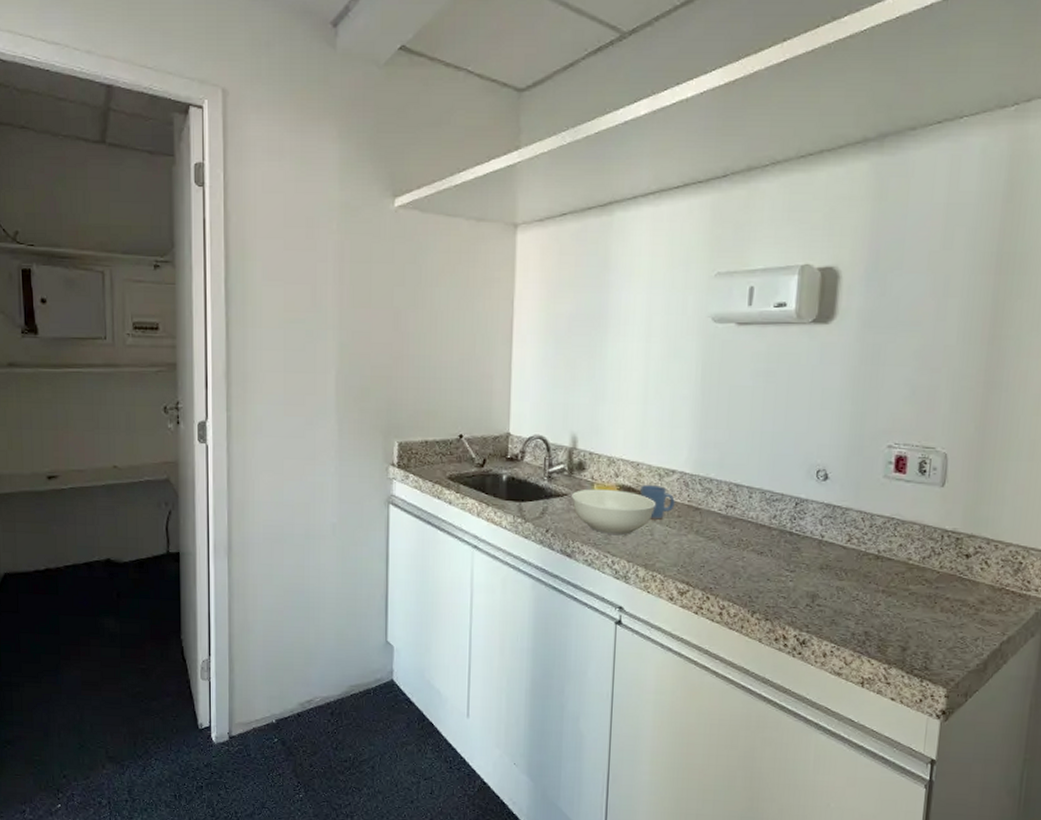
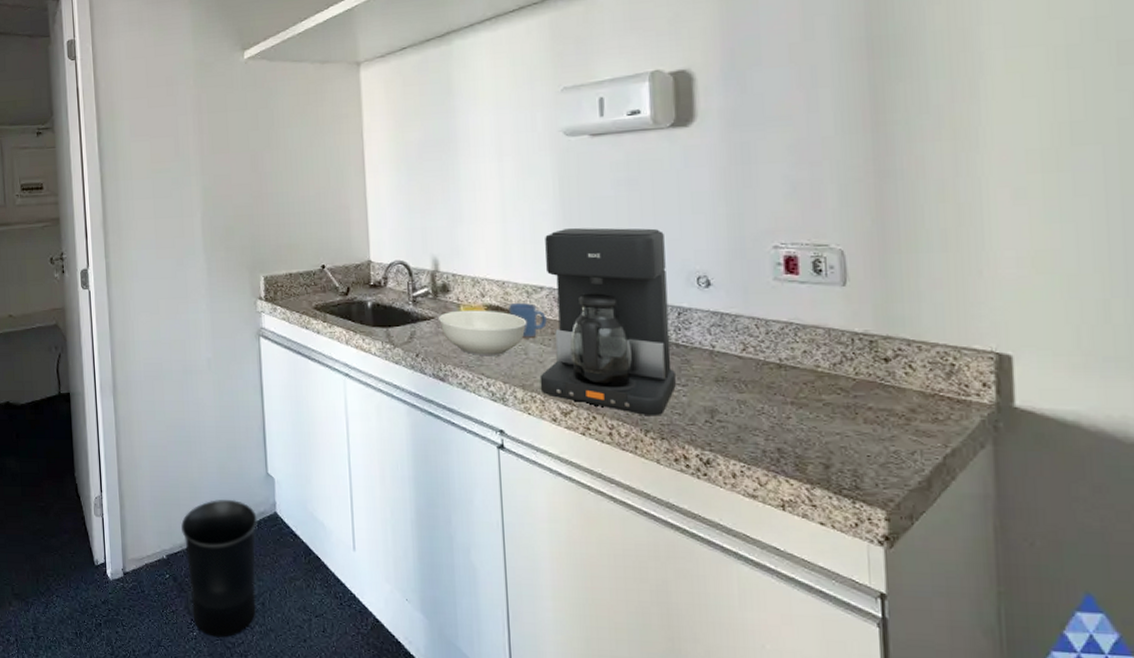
waste bin: none [294,666,373,799] -> present [181,499,257,637]
coffee maker: none [661,415,793,599] -> present [539,228,676,416]

